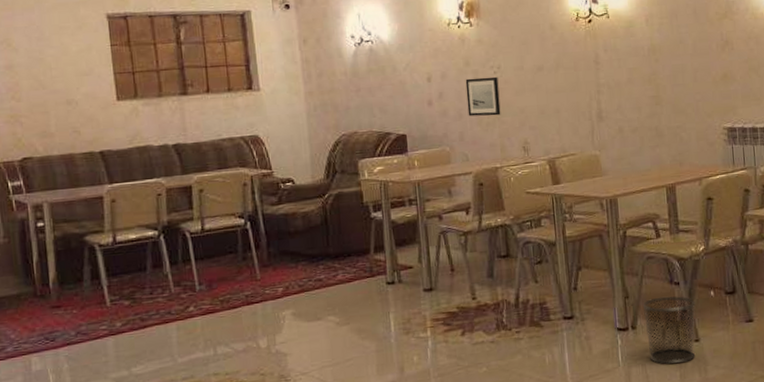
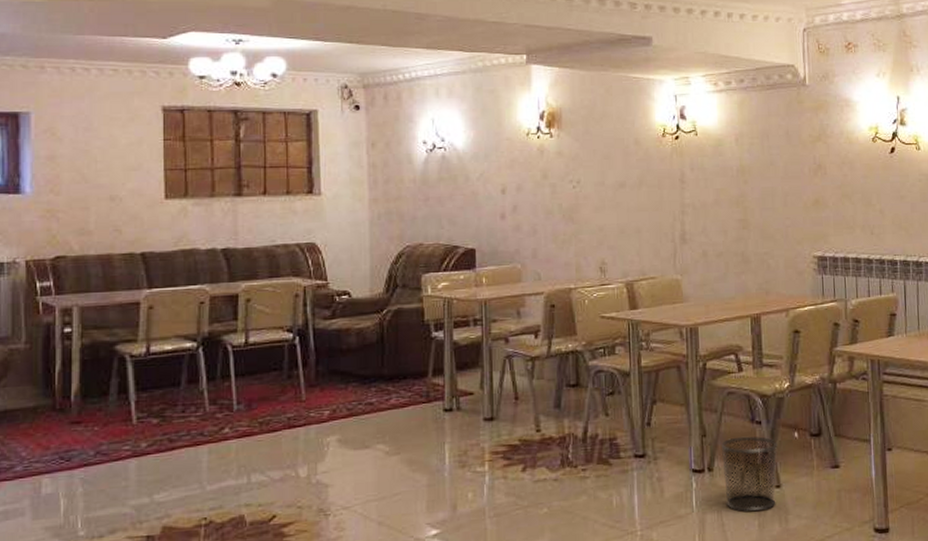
wall art: present [465,76,501,117] -> none [542,191,578,233]

